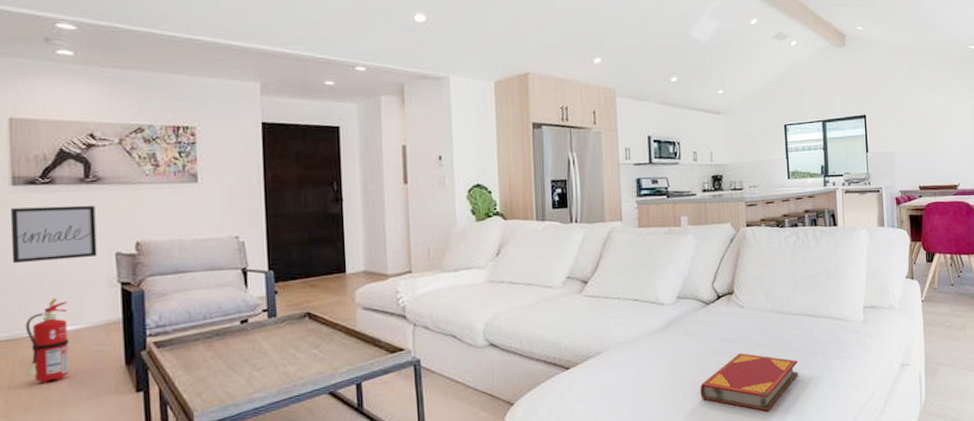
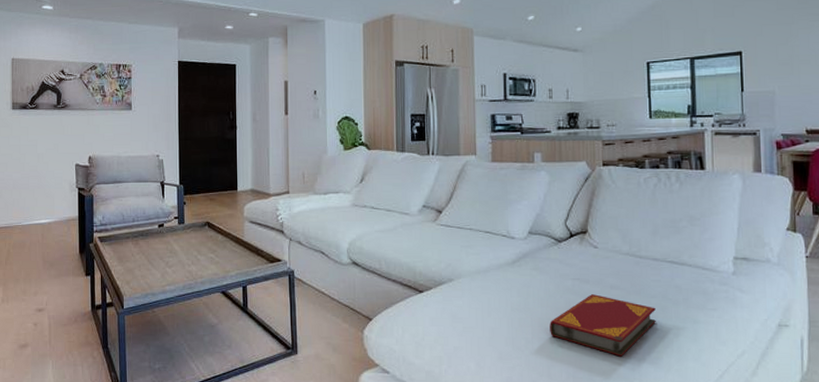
wall art: present [10,205,97,264] -> none [10,126,64,169]
fire extinguisher: present [24,298,70,383] -> none [15,197,44,262]

